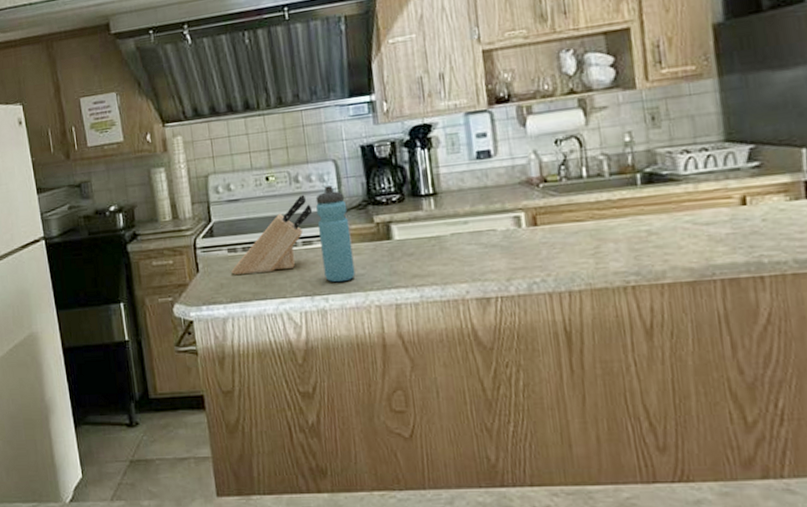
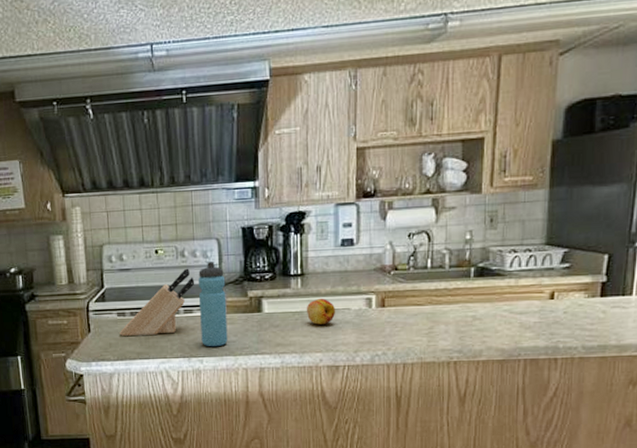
fruit: none [443,220,480,251] -> present [306,299,336,325]

